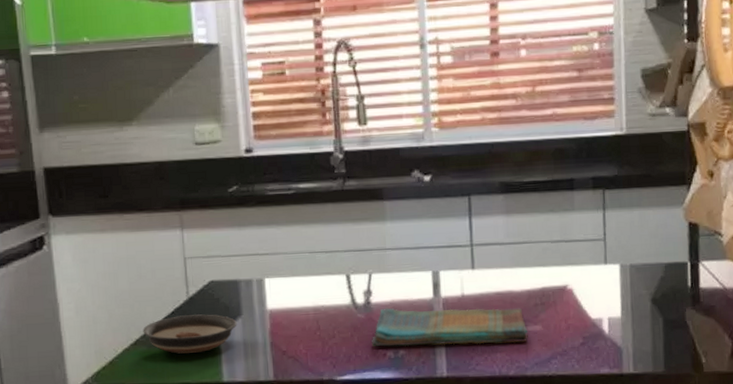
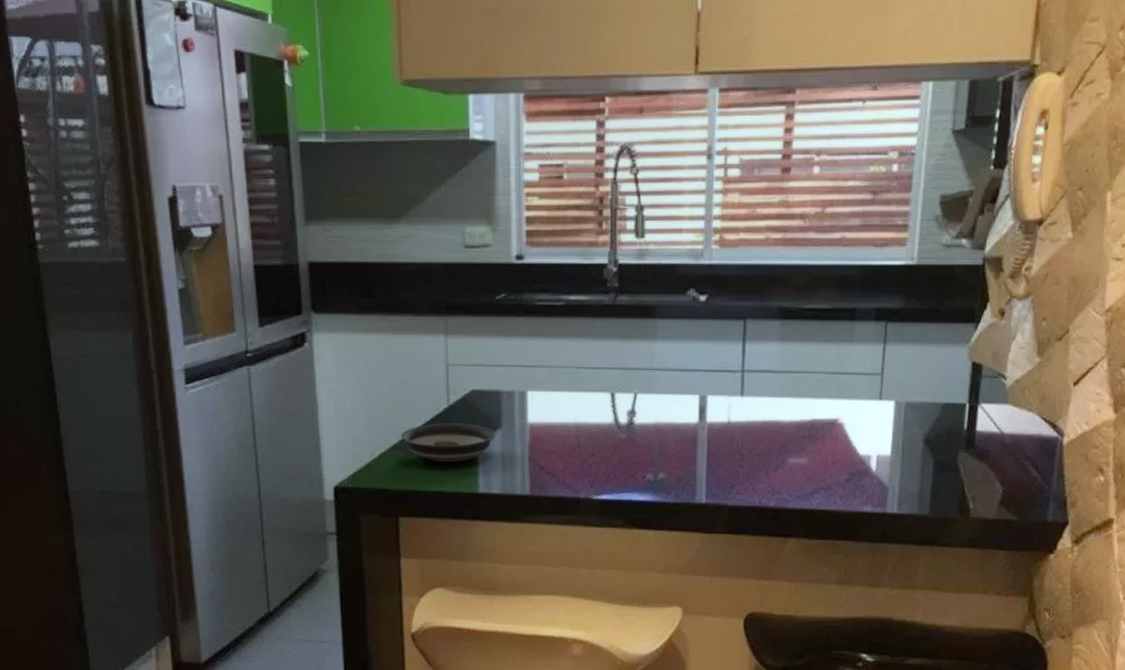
dish towel: present [372,308,528,347] -> none [632,429,793,475]

